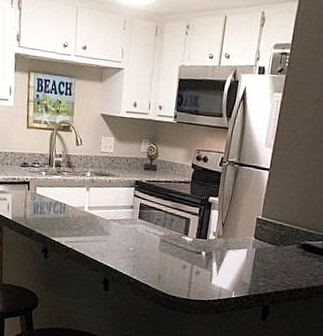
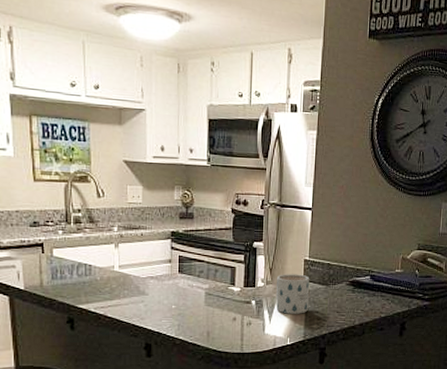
mug: none [224,230,261,270] -> present [276,274,310,314]

